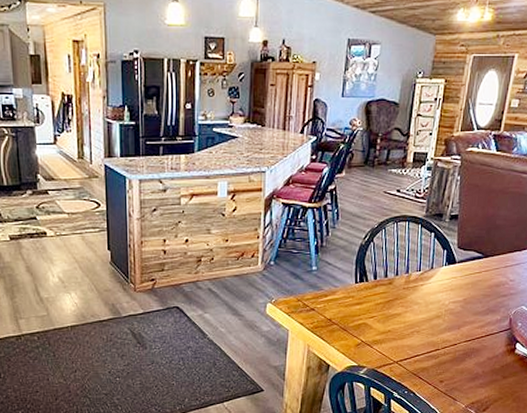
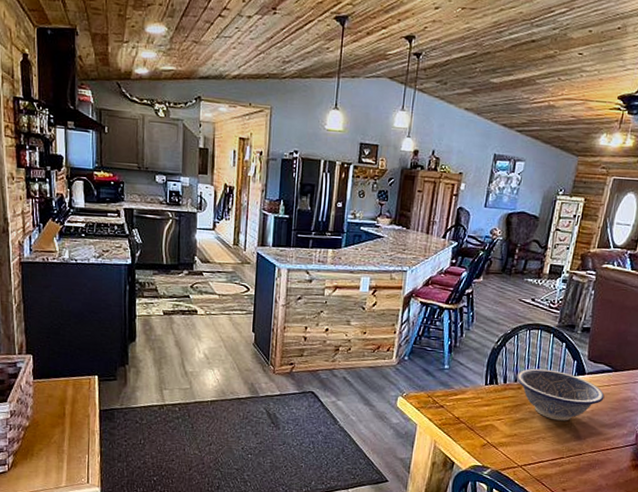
decorative bowl: none [386,261,476,313] -> present [516,368,605,421]

